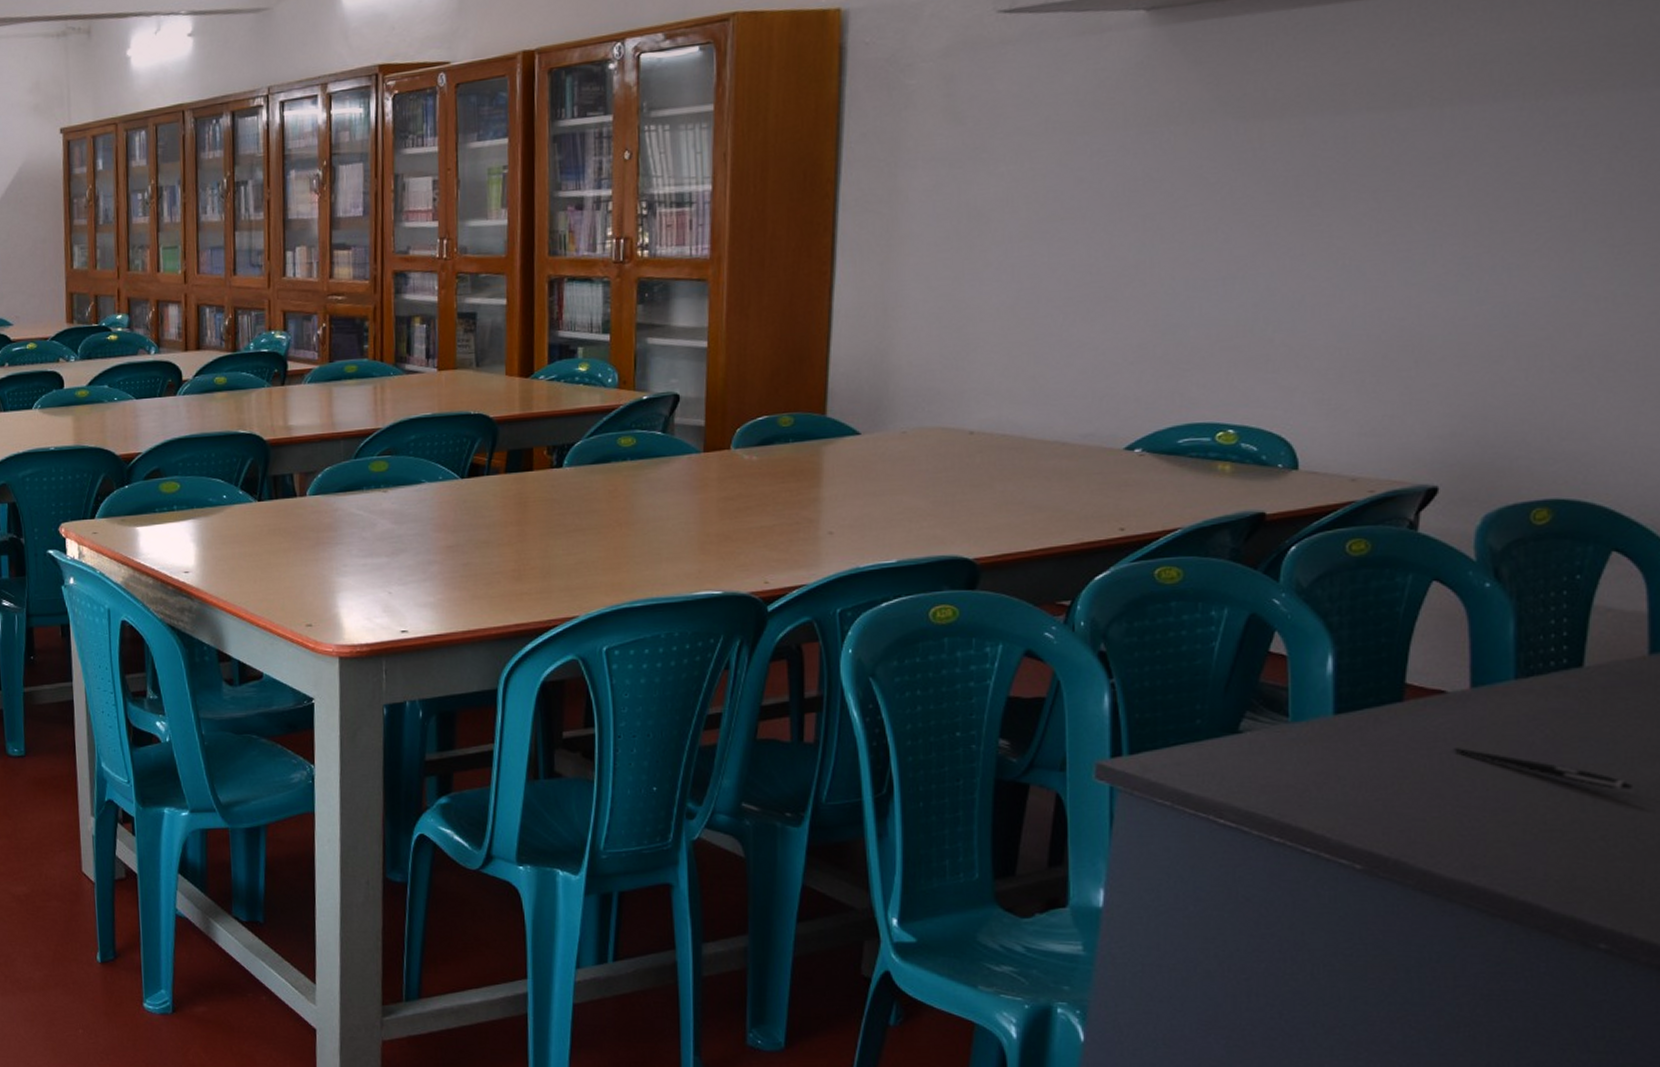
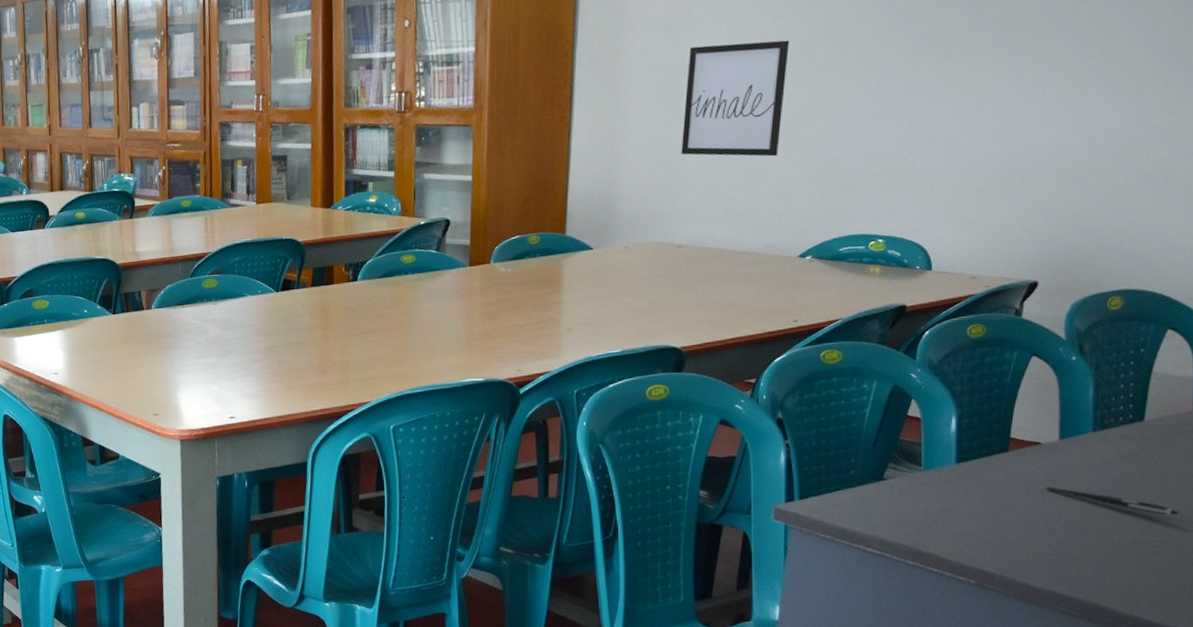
wall art: none [972,181,1111,325] -> present [681,40,790,157]

